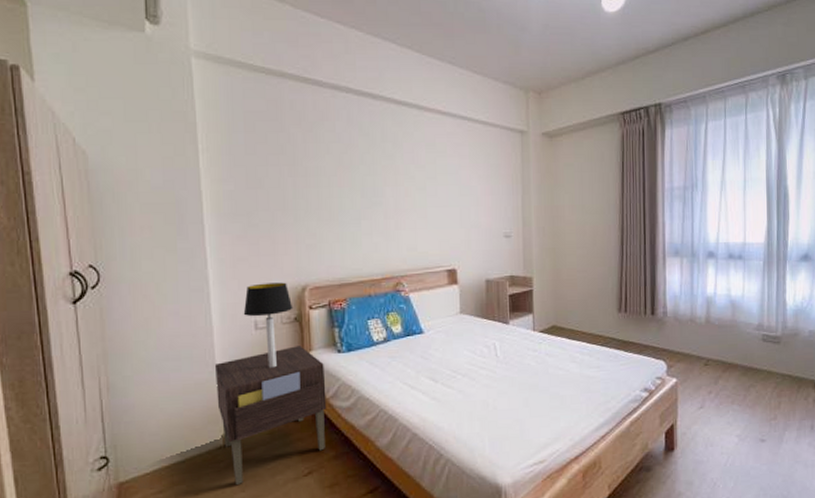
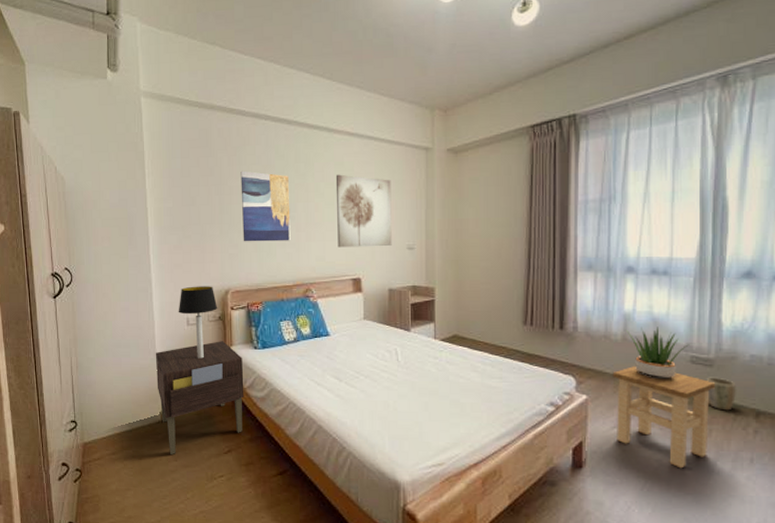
wall art: none [318,149,378,231] -> present [240,170,291,242]
wall art: none [427,156,488,236] -> present [335,174,392,248]
stool: none [698,347,783,441] -> present [612,366,716,469]
potted plant: none [708,308,761,358] -> present [625,326,689,379]
plant pot: none [775,353,800,384] -> present [706,377,737,411]

